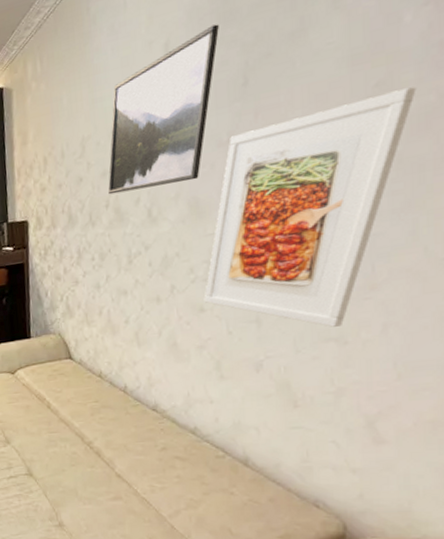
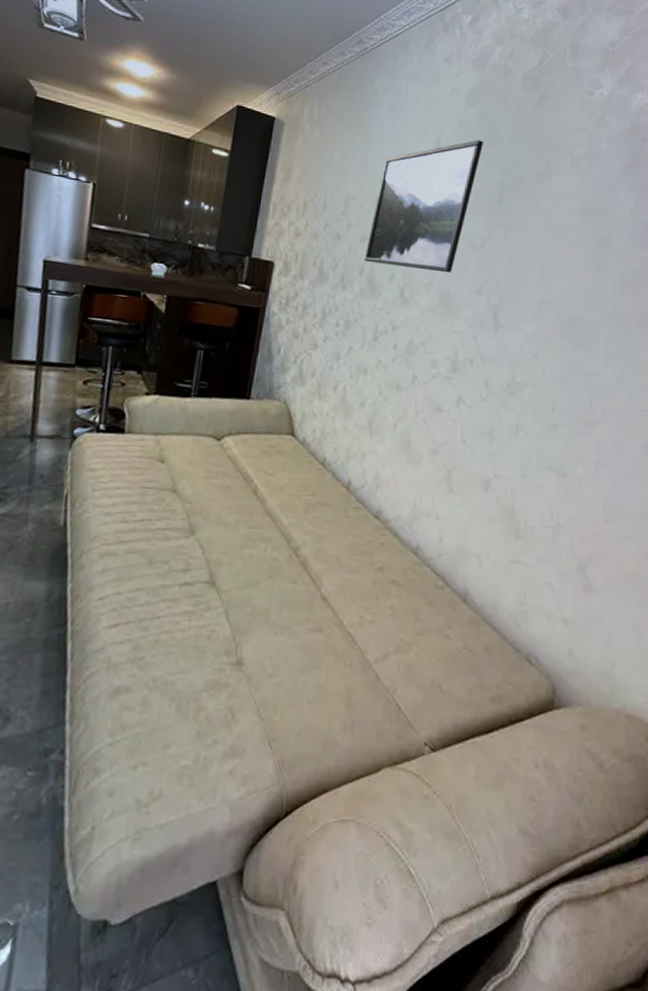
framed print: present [204,87,416,327] -> none [442,243,627,457]

